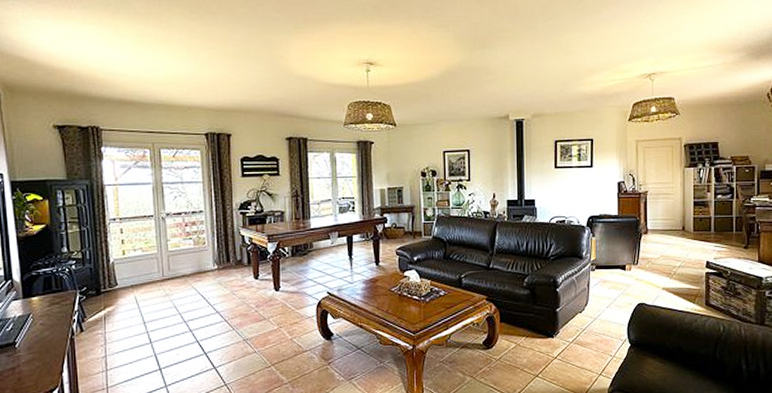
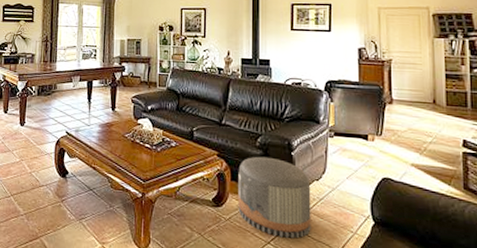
pouf: none [507,296,575,369] -> present [238,156,311,239]

